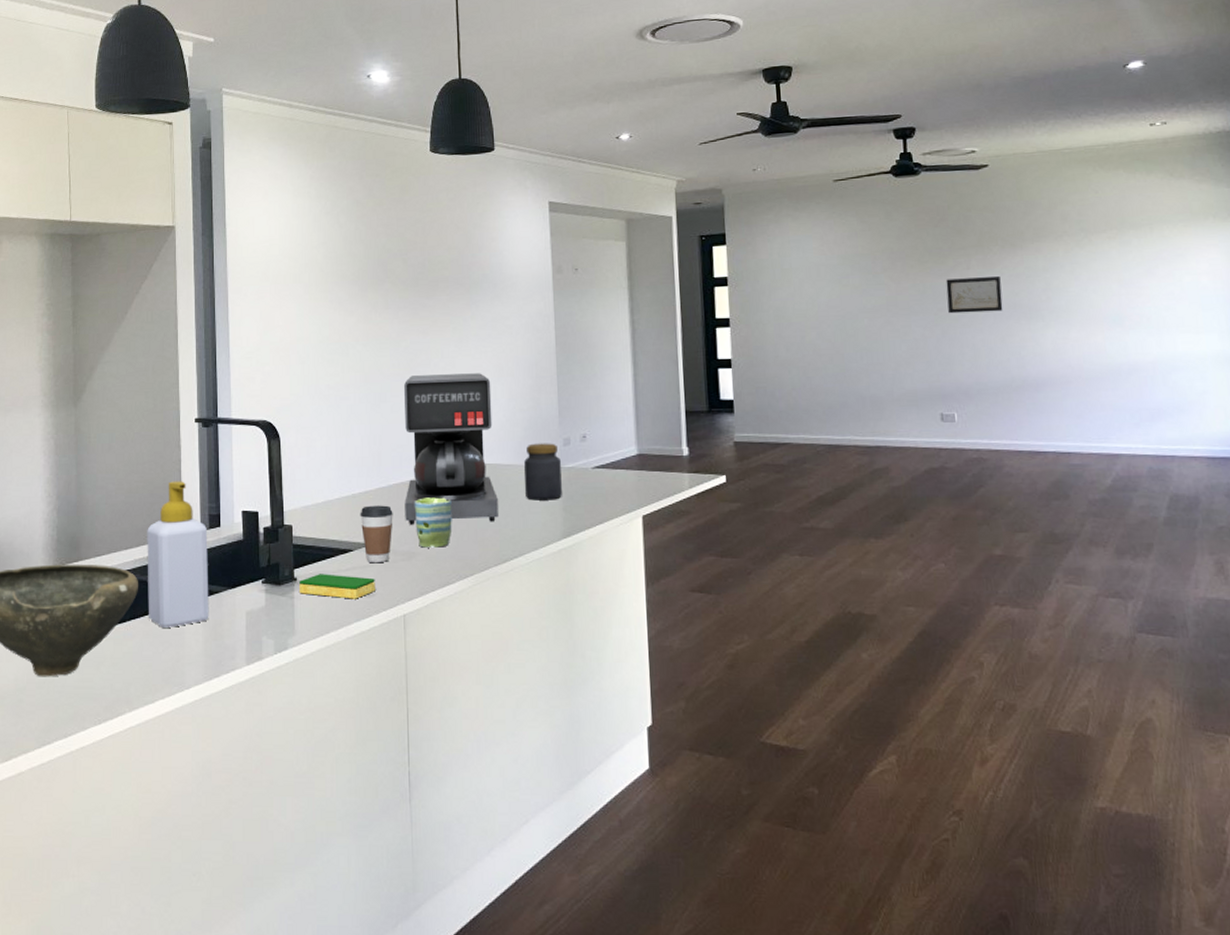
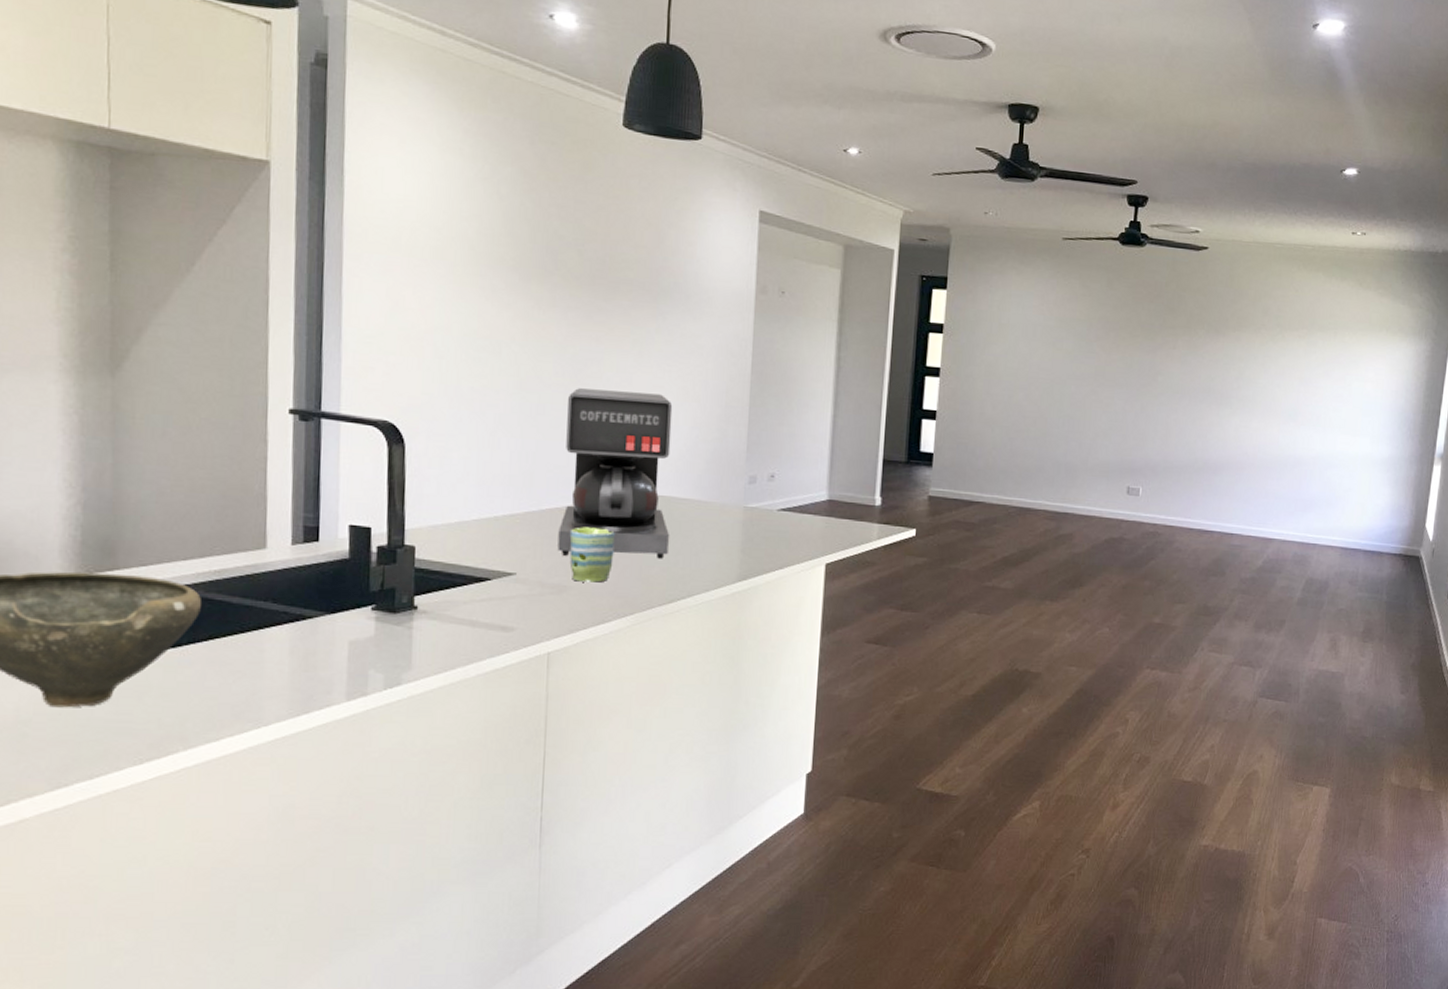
soap bottle: present [147,481,209,628] -> none [214,482,301,655]
dish sponge: present [299,574,375,599] -> none [420,603,516,633]
coffee cup: present [360,505,393,564] -> none [502,530,544,596]
jar: present [524,443,562,501] -> none [701,478,744,541]
wall art: present [946,277,1003,314] -> none [1150,356,1201,394]

